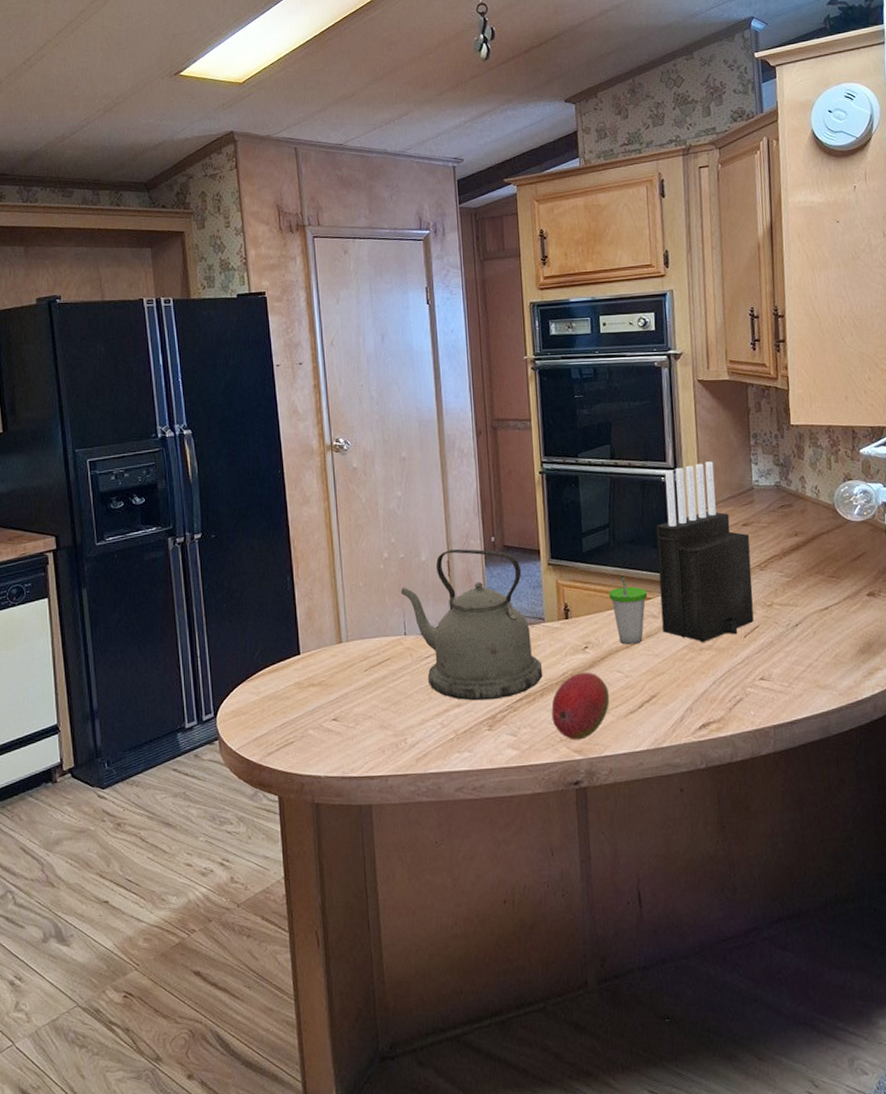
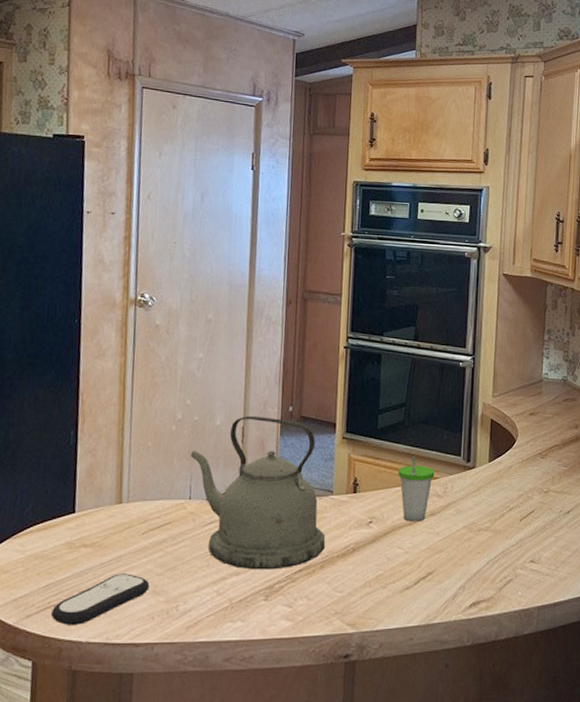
remote control: none [290,709,377,761] -> present [51,573,150,625]
fruit: present [551,672,610,740] -> none [329,547,388,614]
knife block: present [656,461,754,642] -> none [445,351,535,523]

